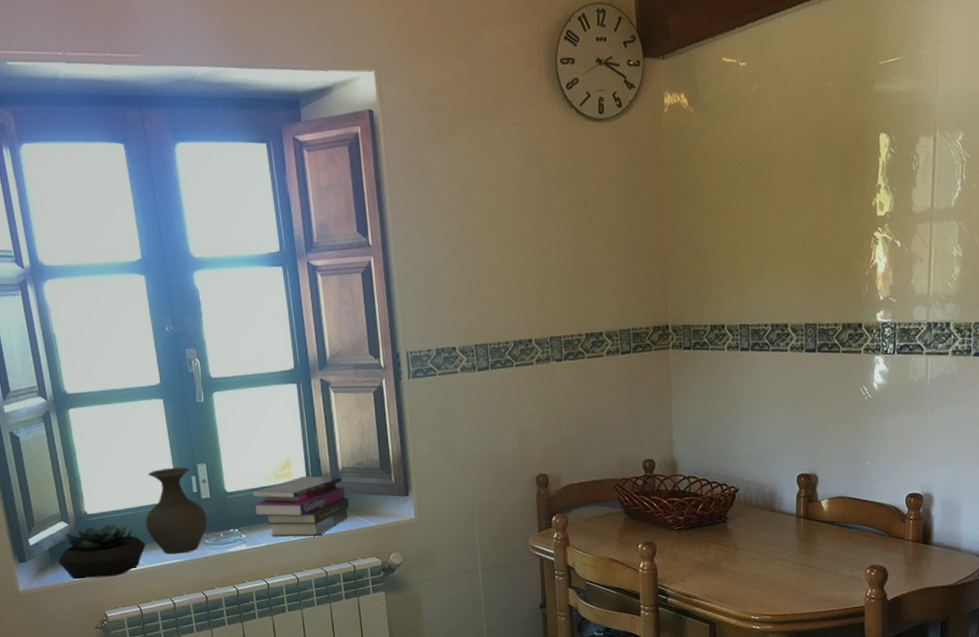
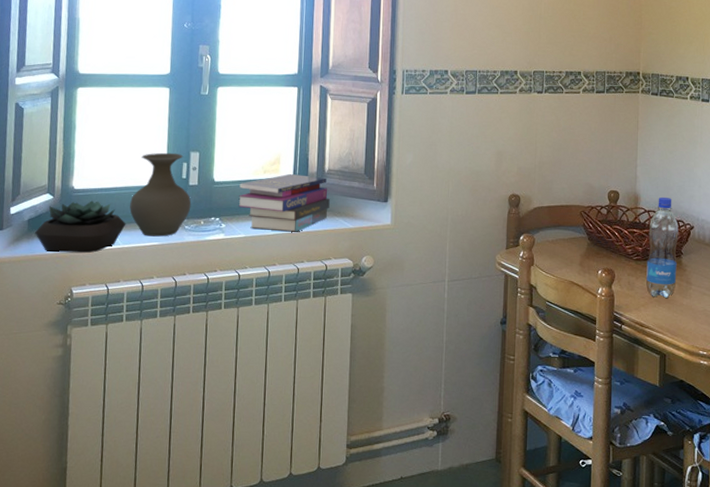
bottle: none [689,460,723,567] -> present [646,196,679,299]

